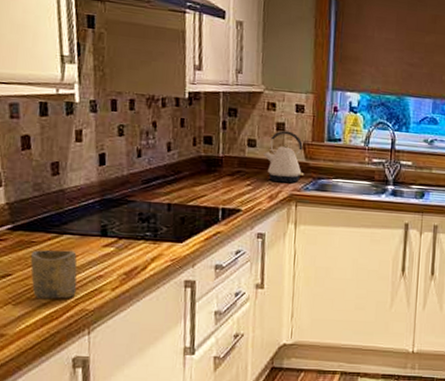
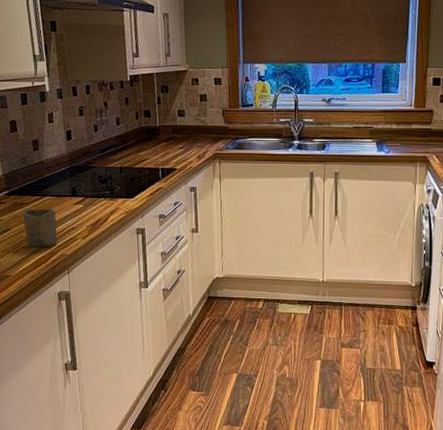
kettle: present [264,130,305,183] -> none [191,101,225,144]

